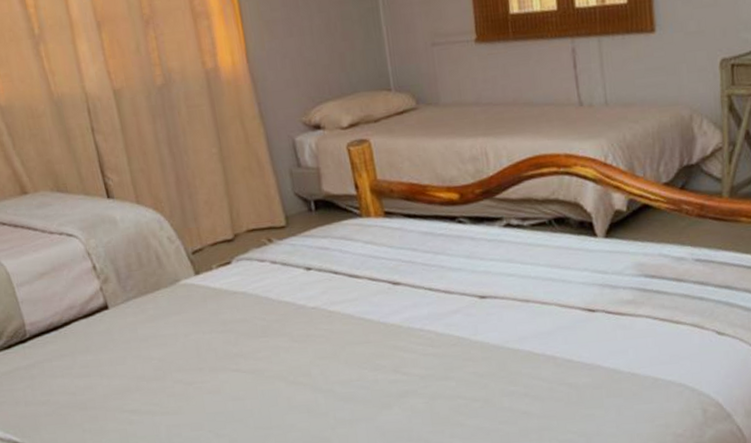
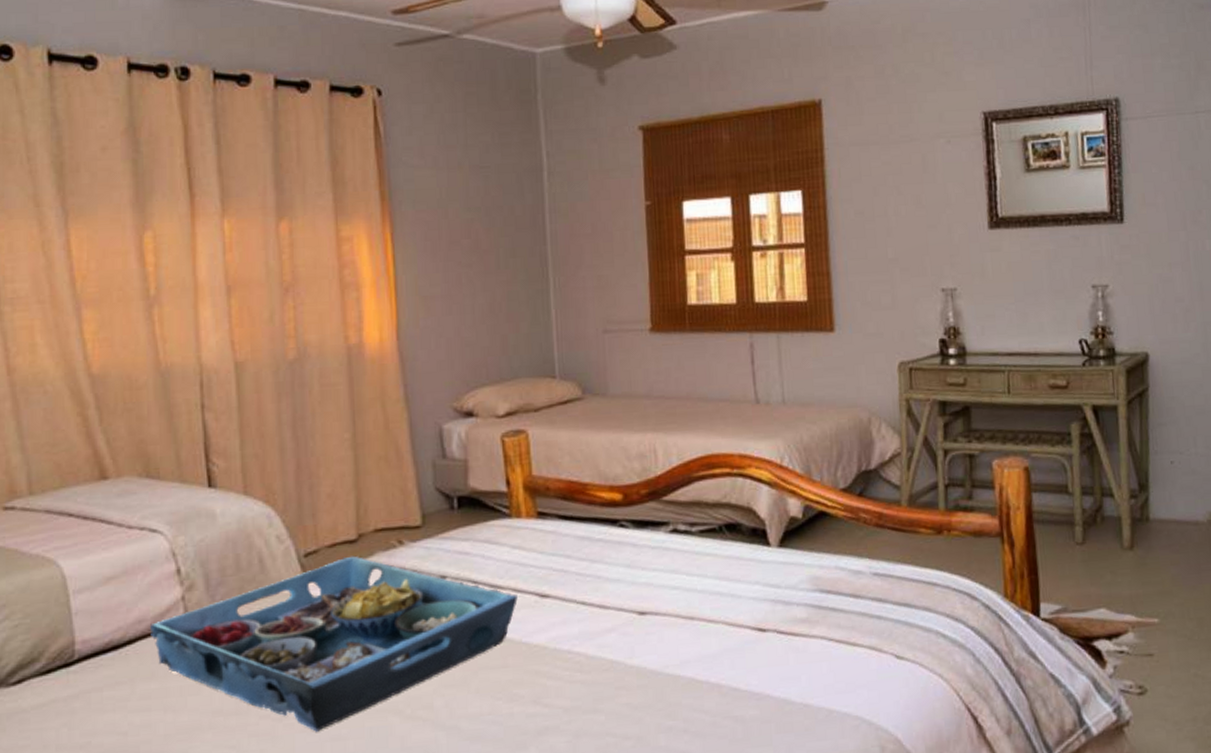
serving tray: none [79,252,374,393] -> present [150,555,518,732]

